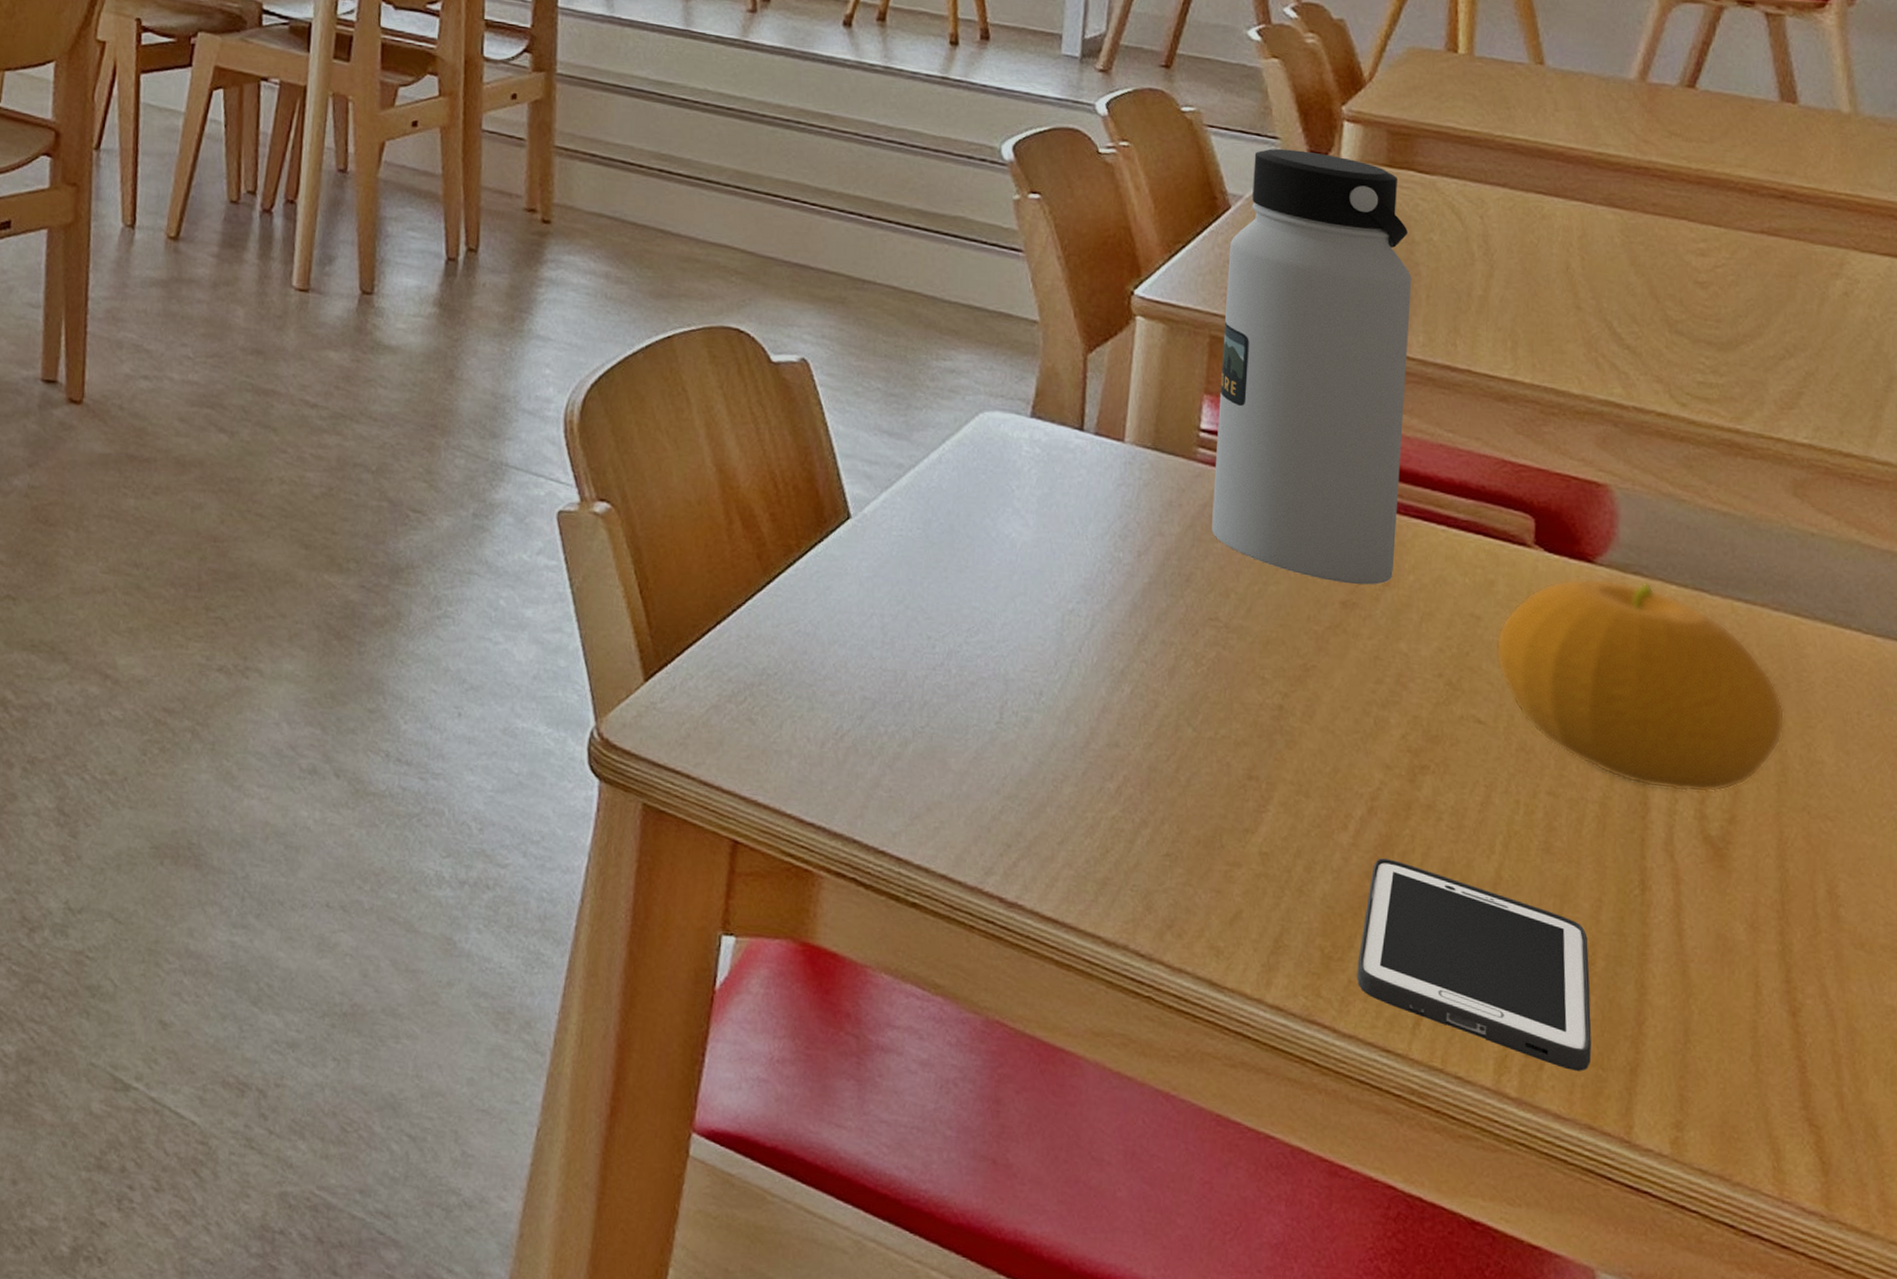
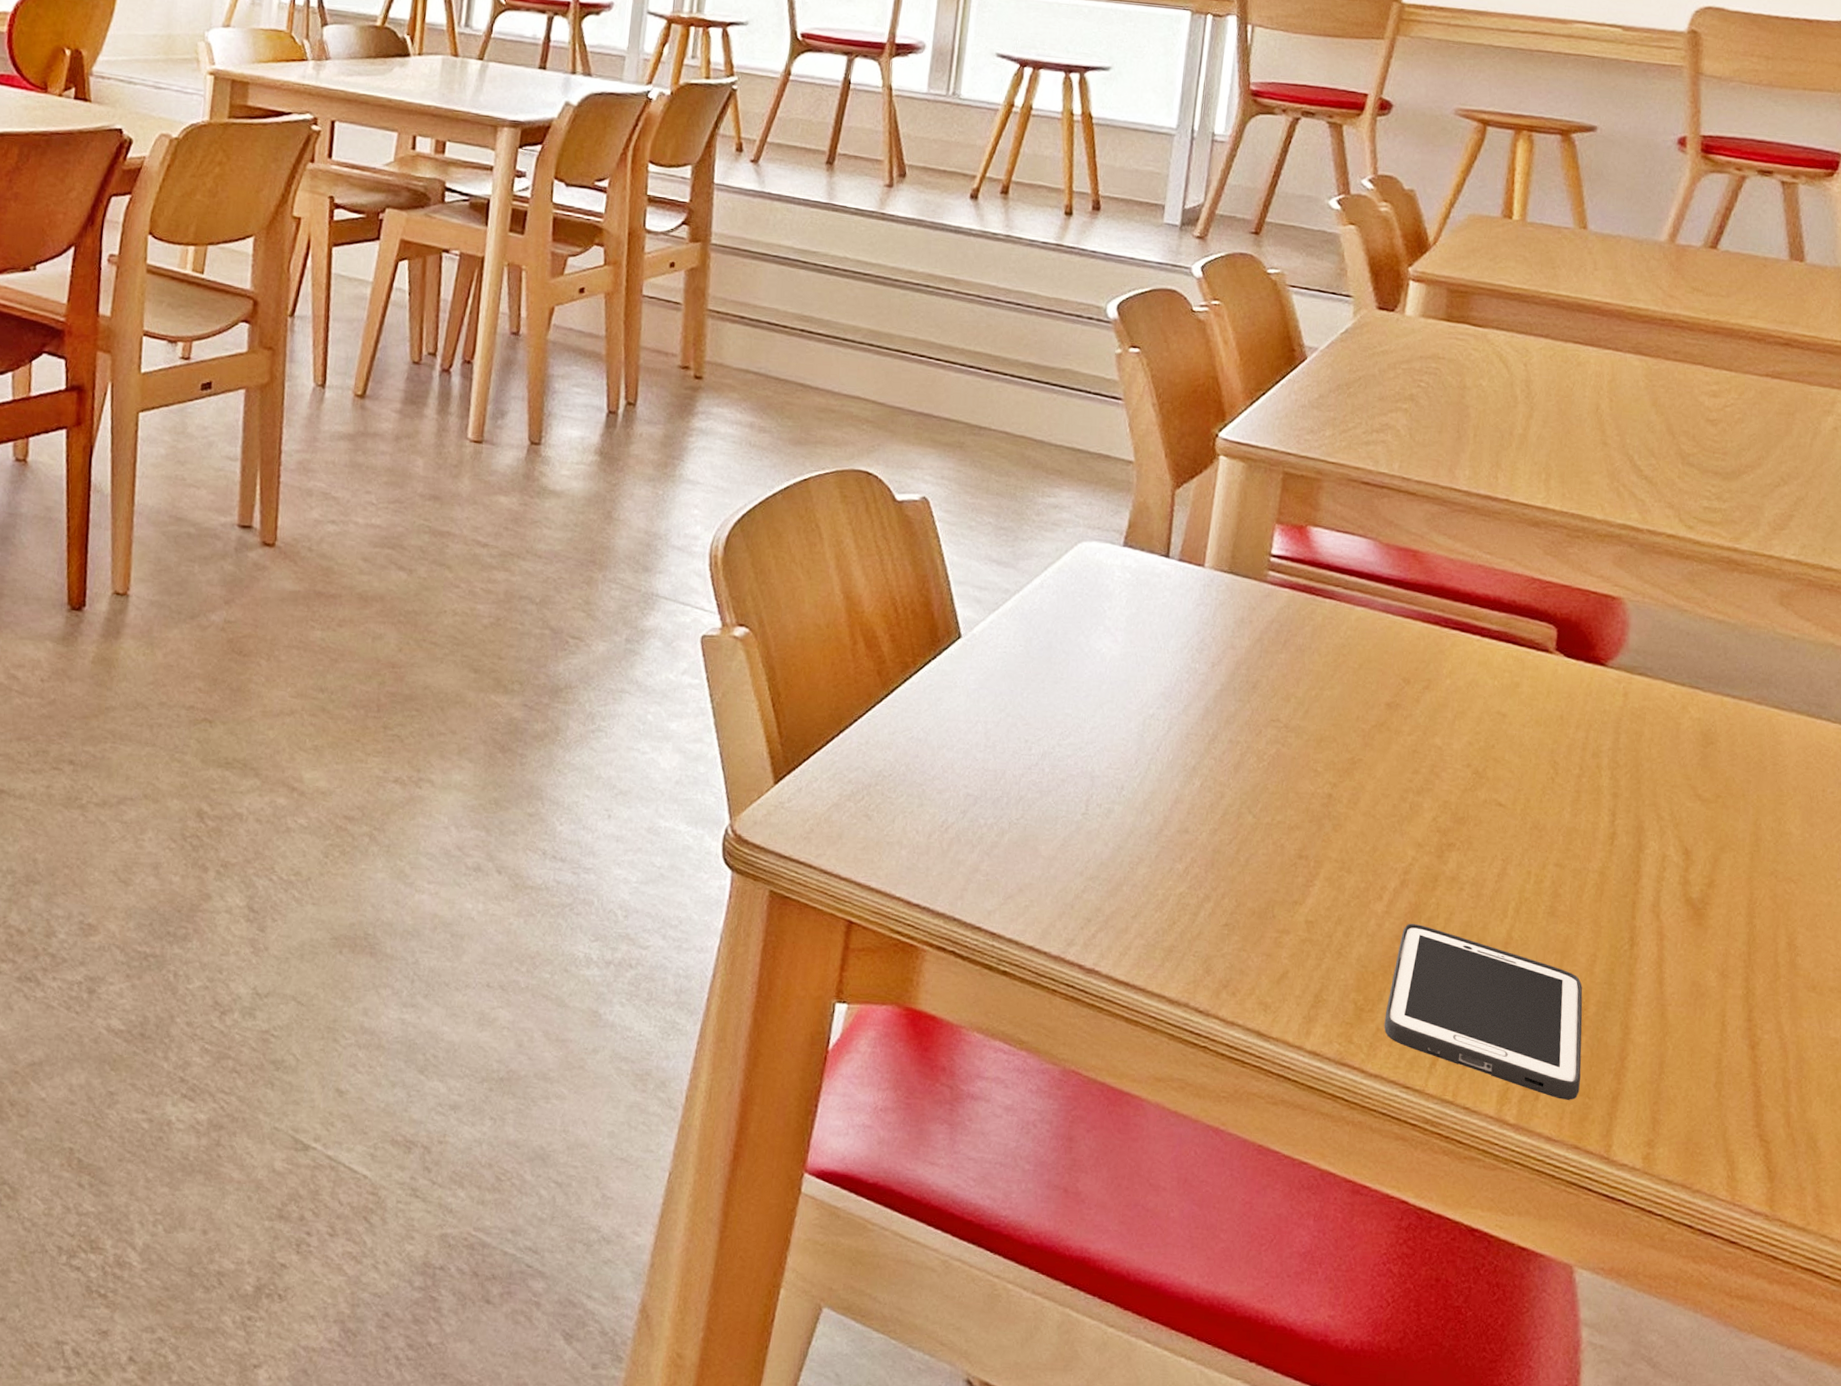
water bottle: present [1211,148,1412,585] -> none [1277,305,1462,688]
fruit: present [1495,578,1785,793] -> none [1517,679,1761,862]

